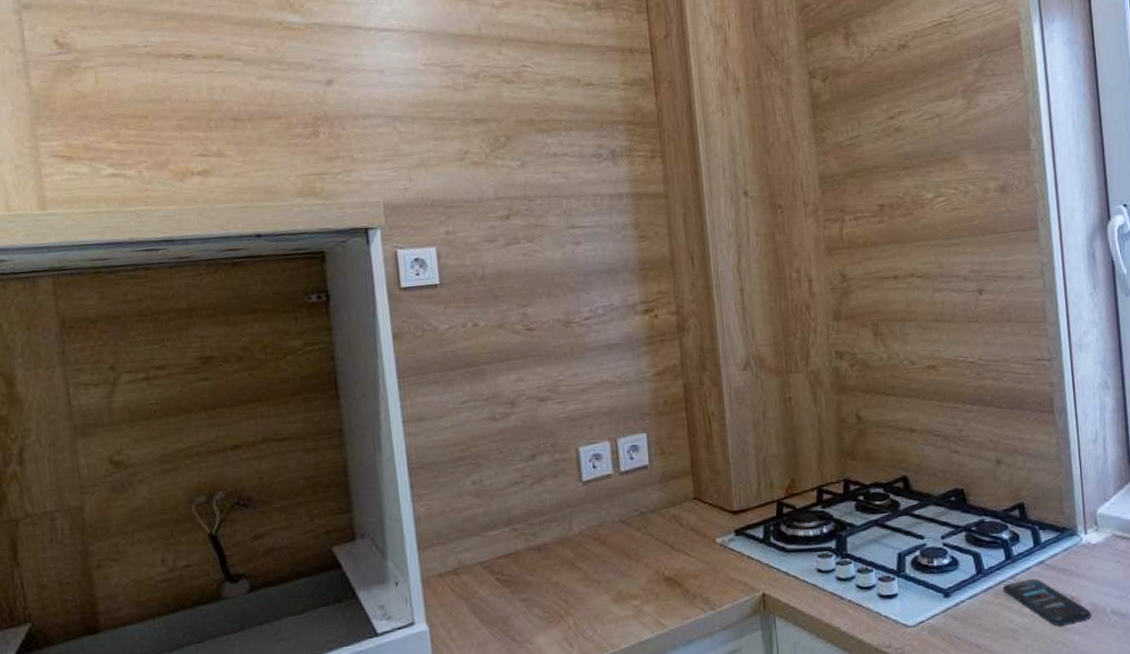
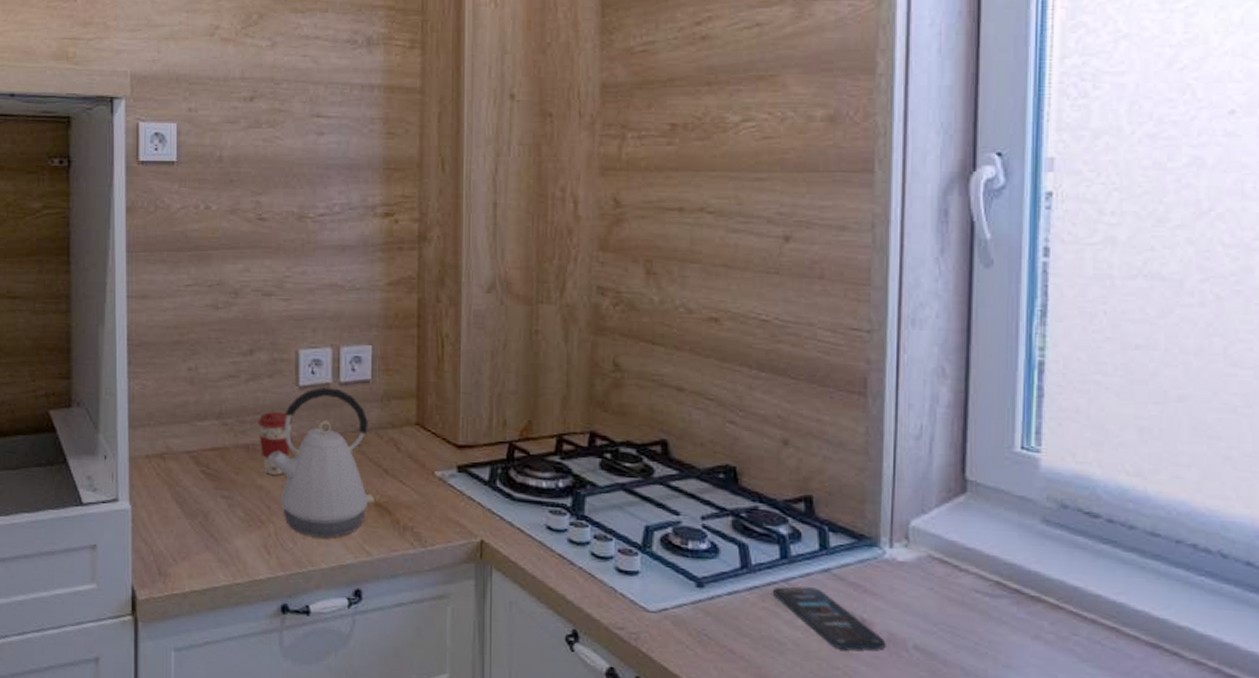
coffee cup: none [546,508,580,570] -> present [258,411,293,475]
kettle: none [560,477,664,621] -> present [268,387,374,538]

